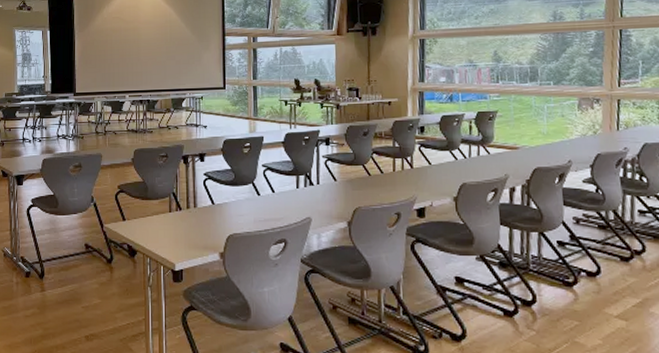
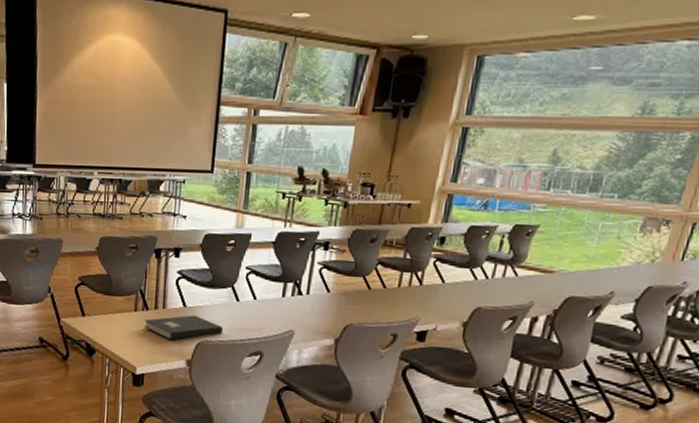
book: none [179,211,249,236] -> present [145,315,223,340]

